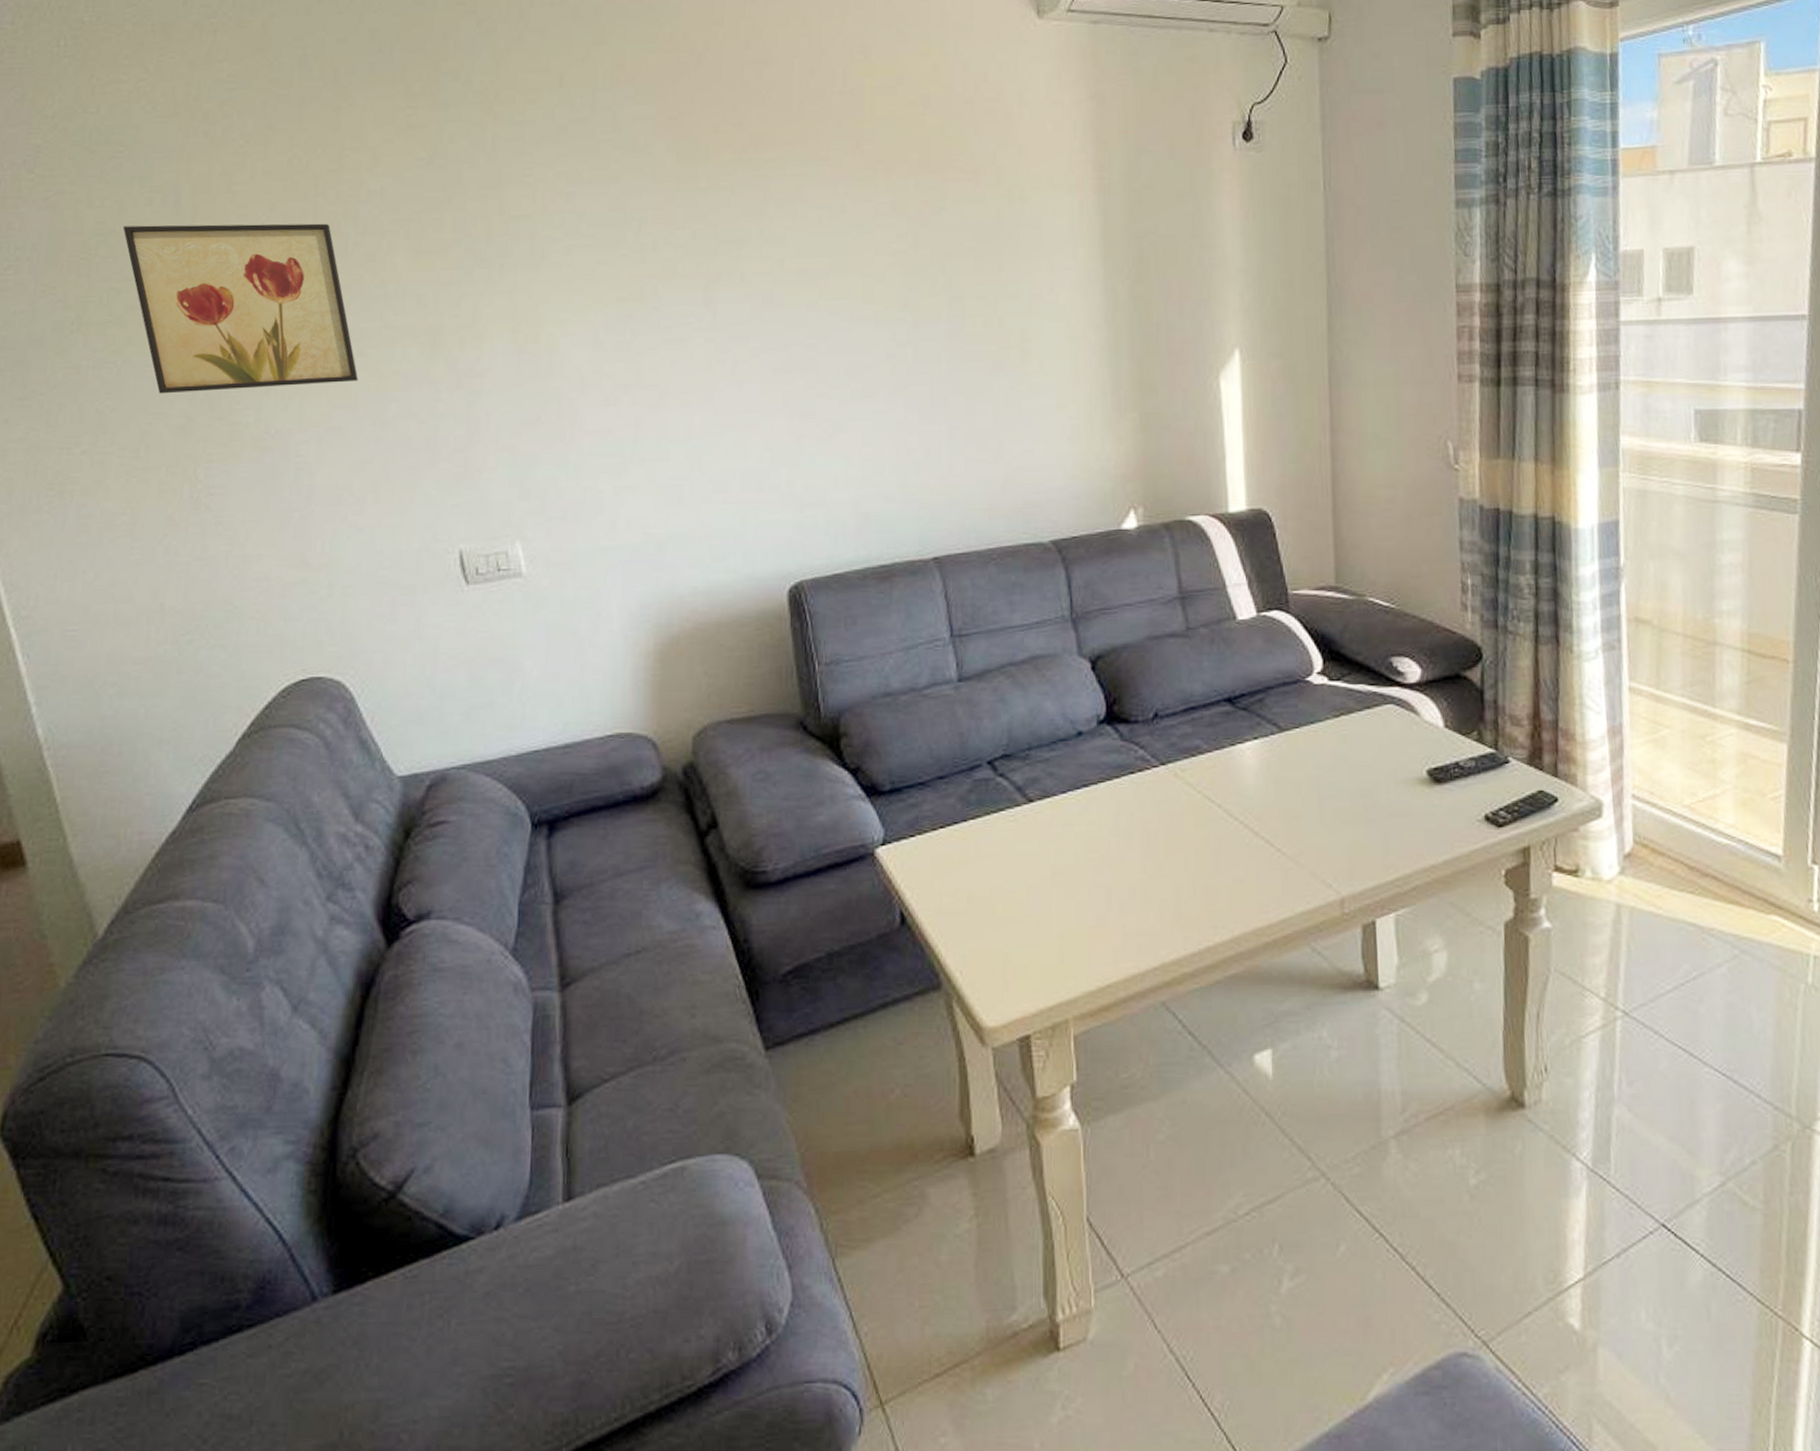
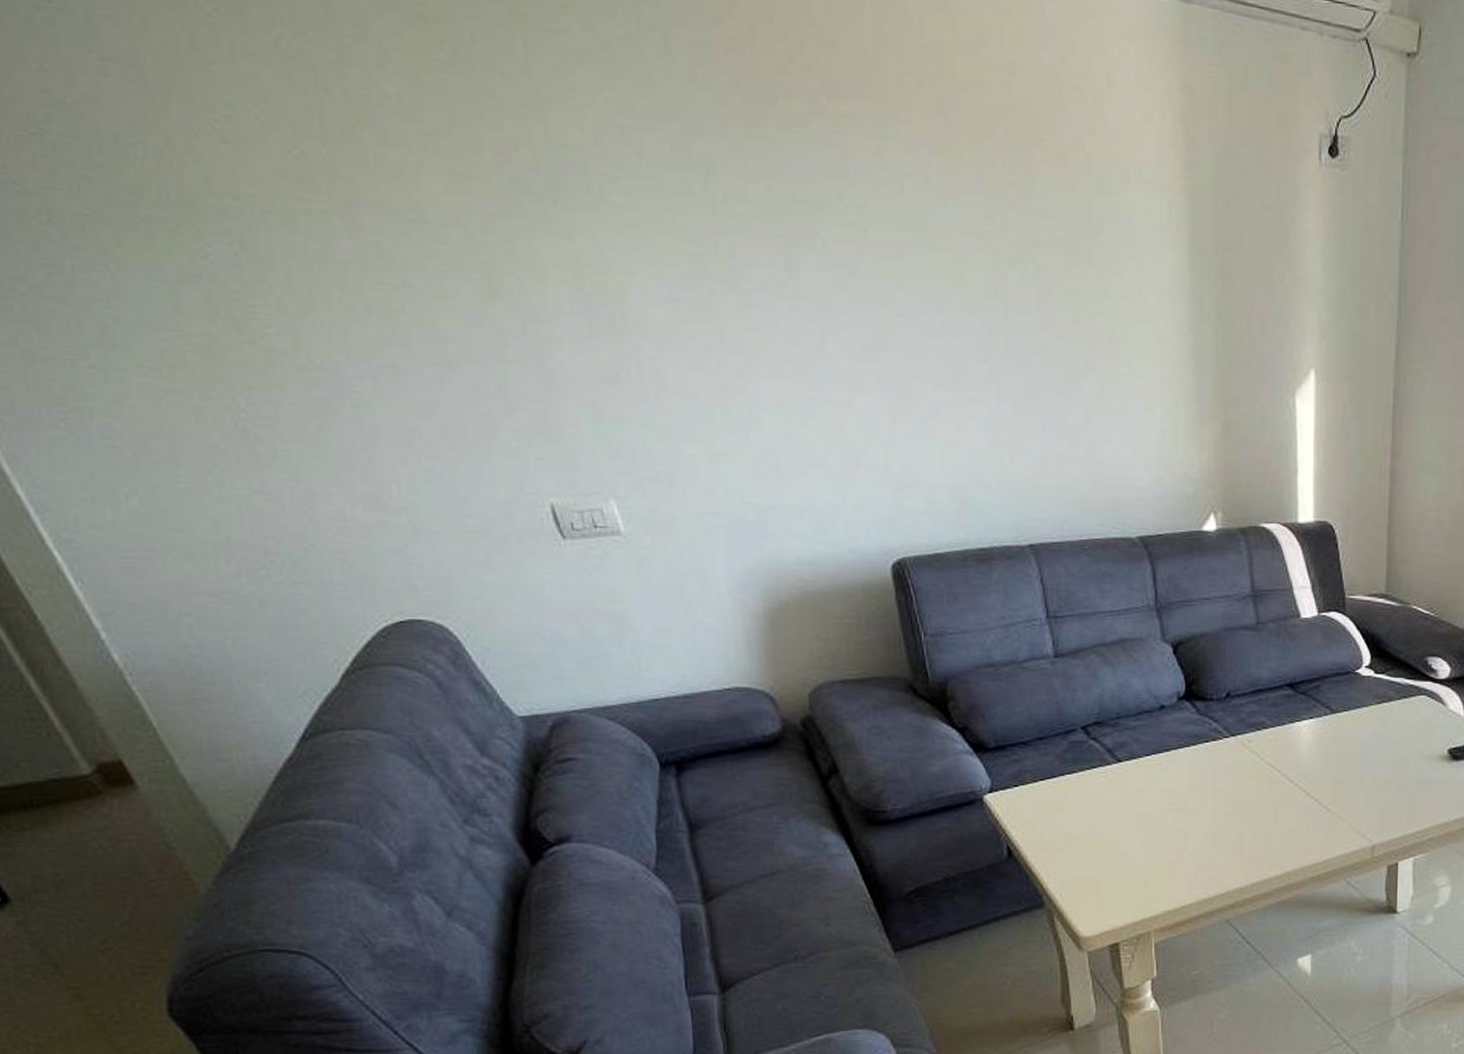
wall art: present [123,223,358,394] -> none [76,99,407,316]

